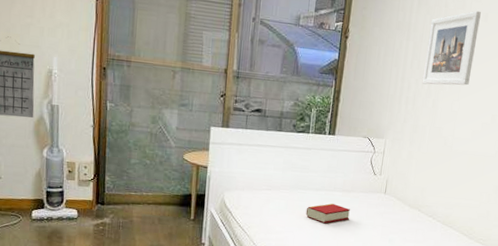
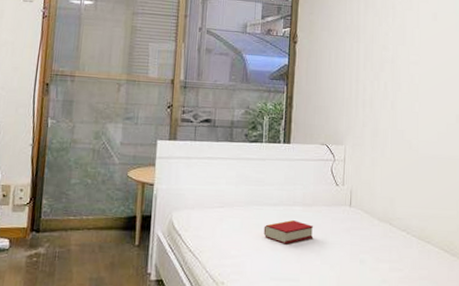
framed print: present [422,10,481,86] -> none [377,11,429,86]

